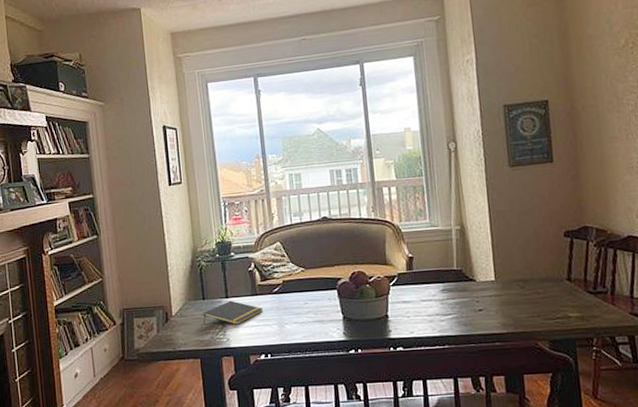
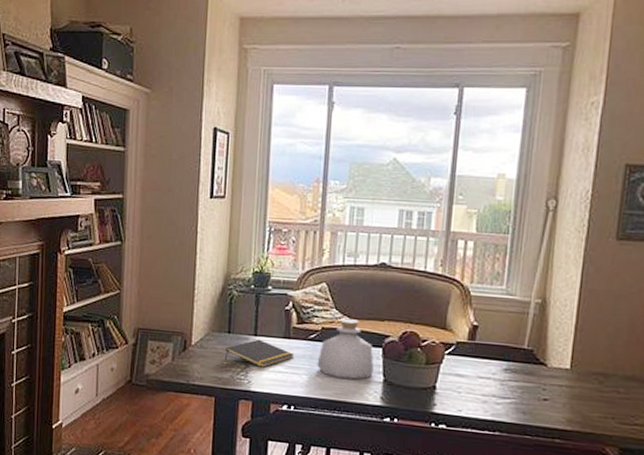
bottle: none [284,269,333,323] -> present [317,318,374,380]

